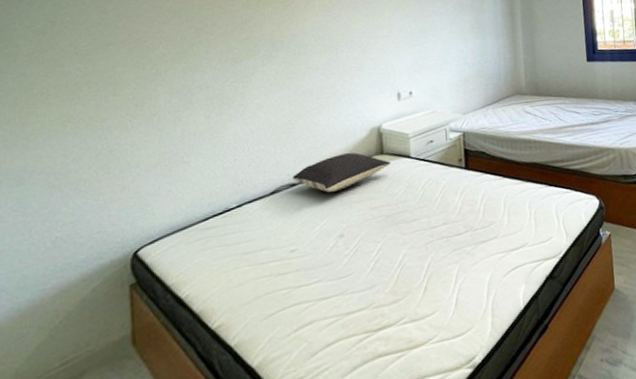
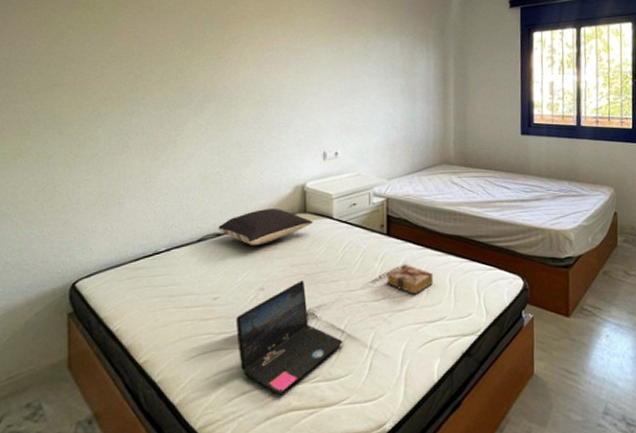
laptop: none [315,222,428,342] -> present [235,280,343,394]
book: none [467,195,514,225] -> present [386,263,434,295]

